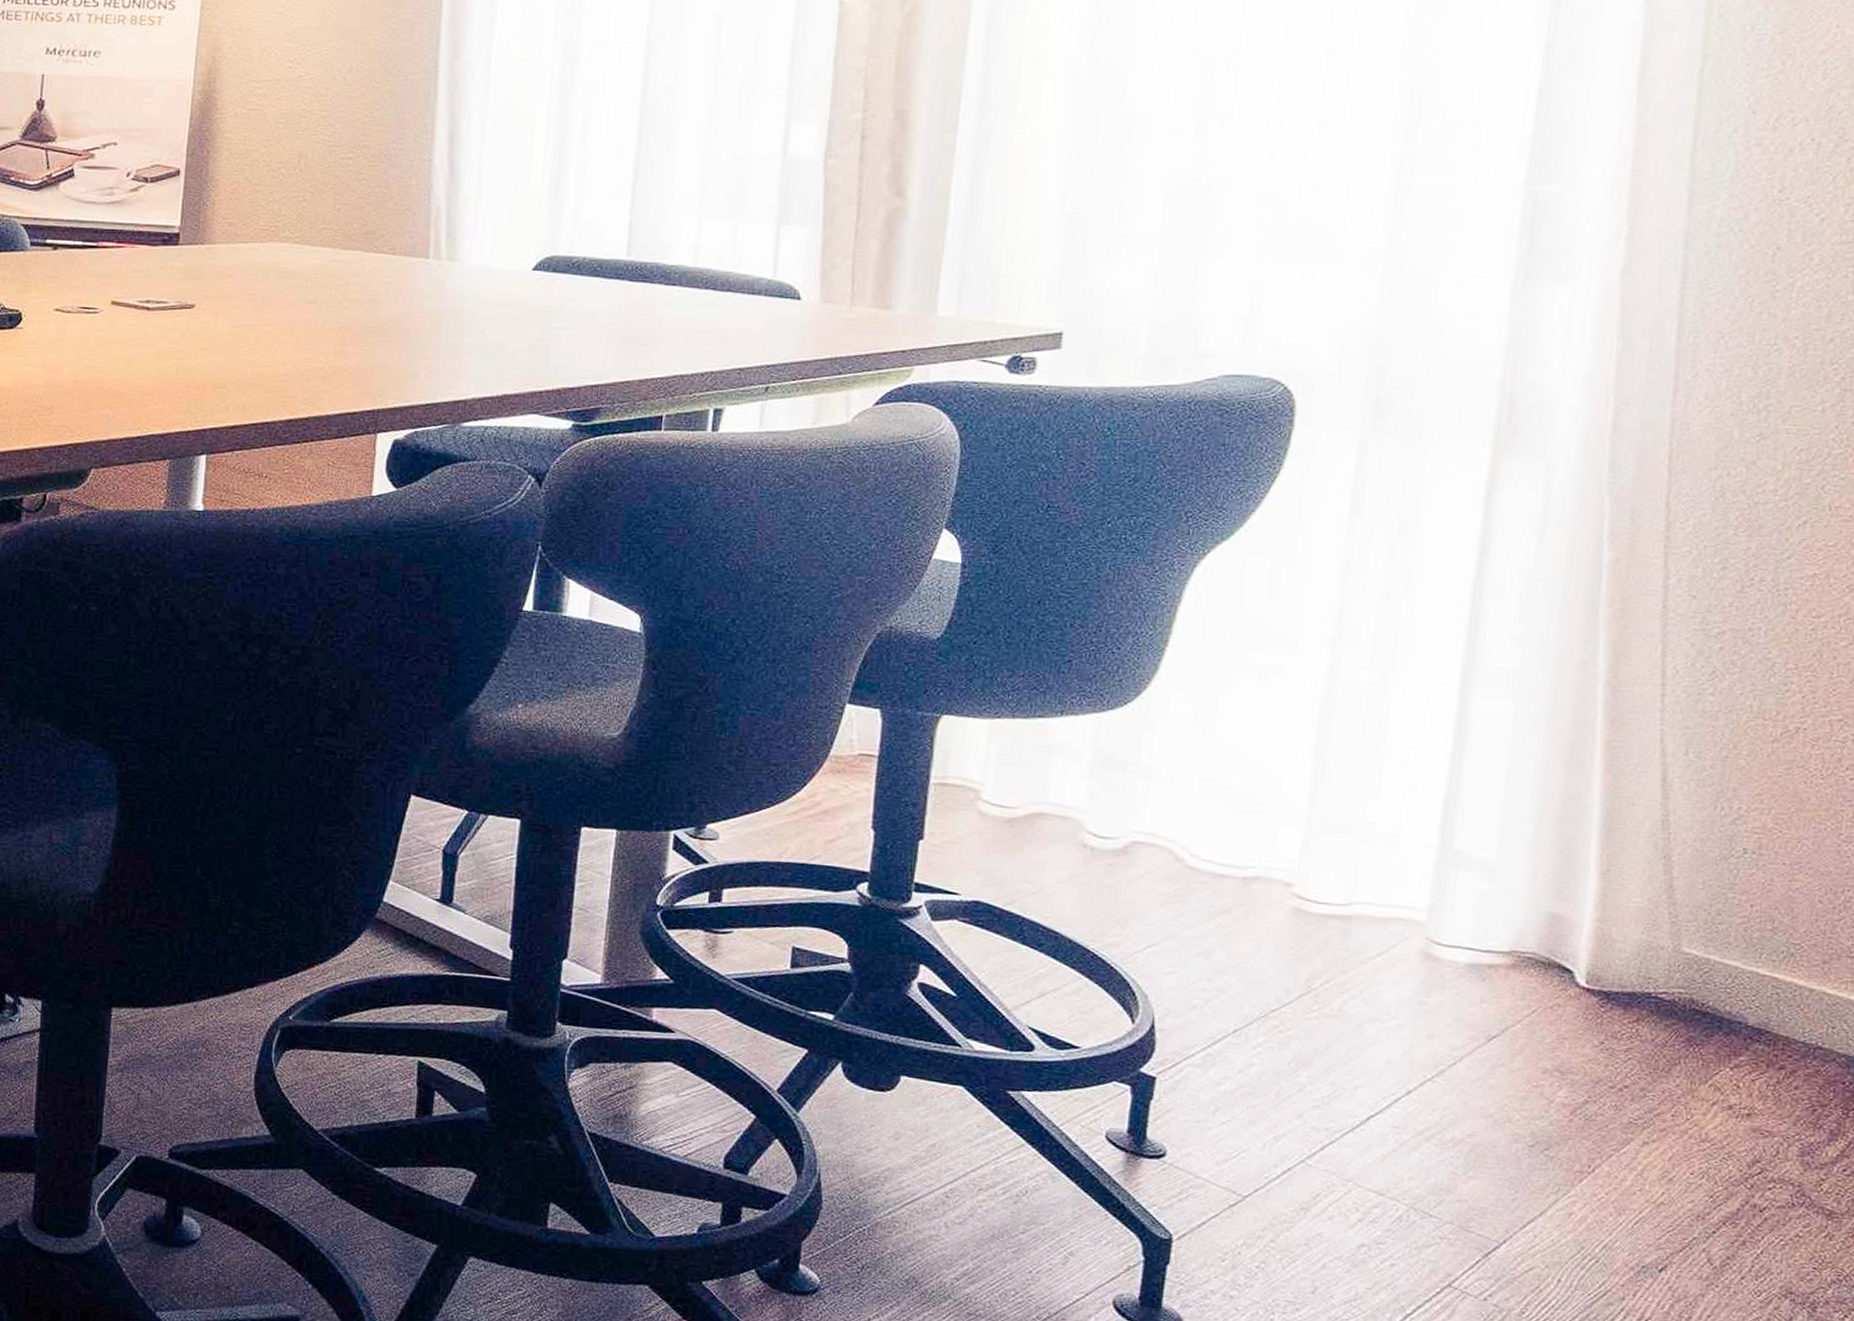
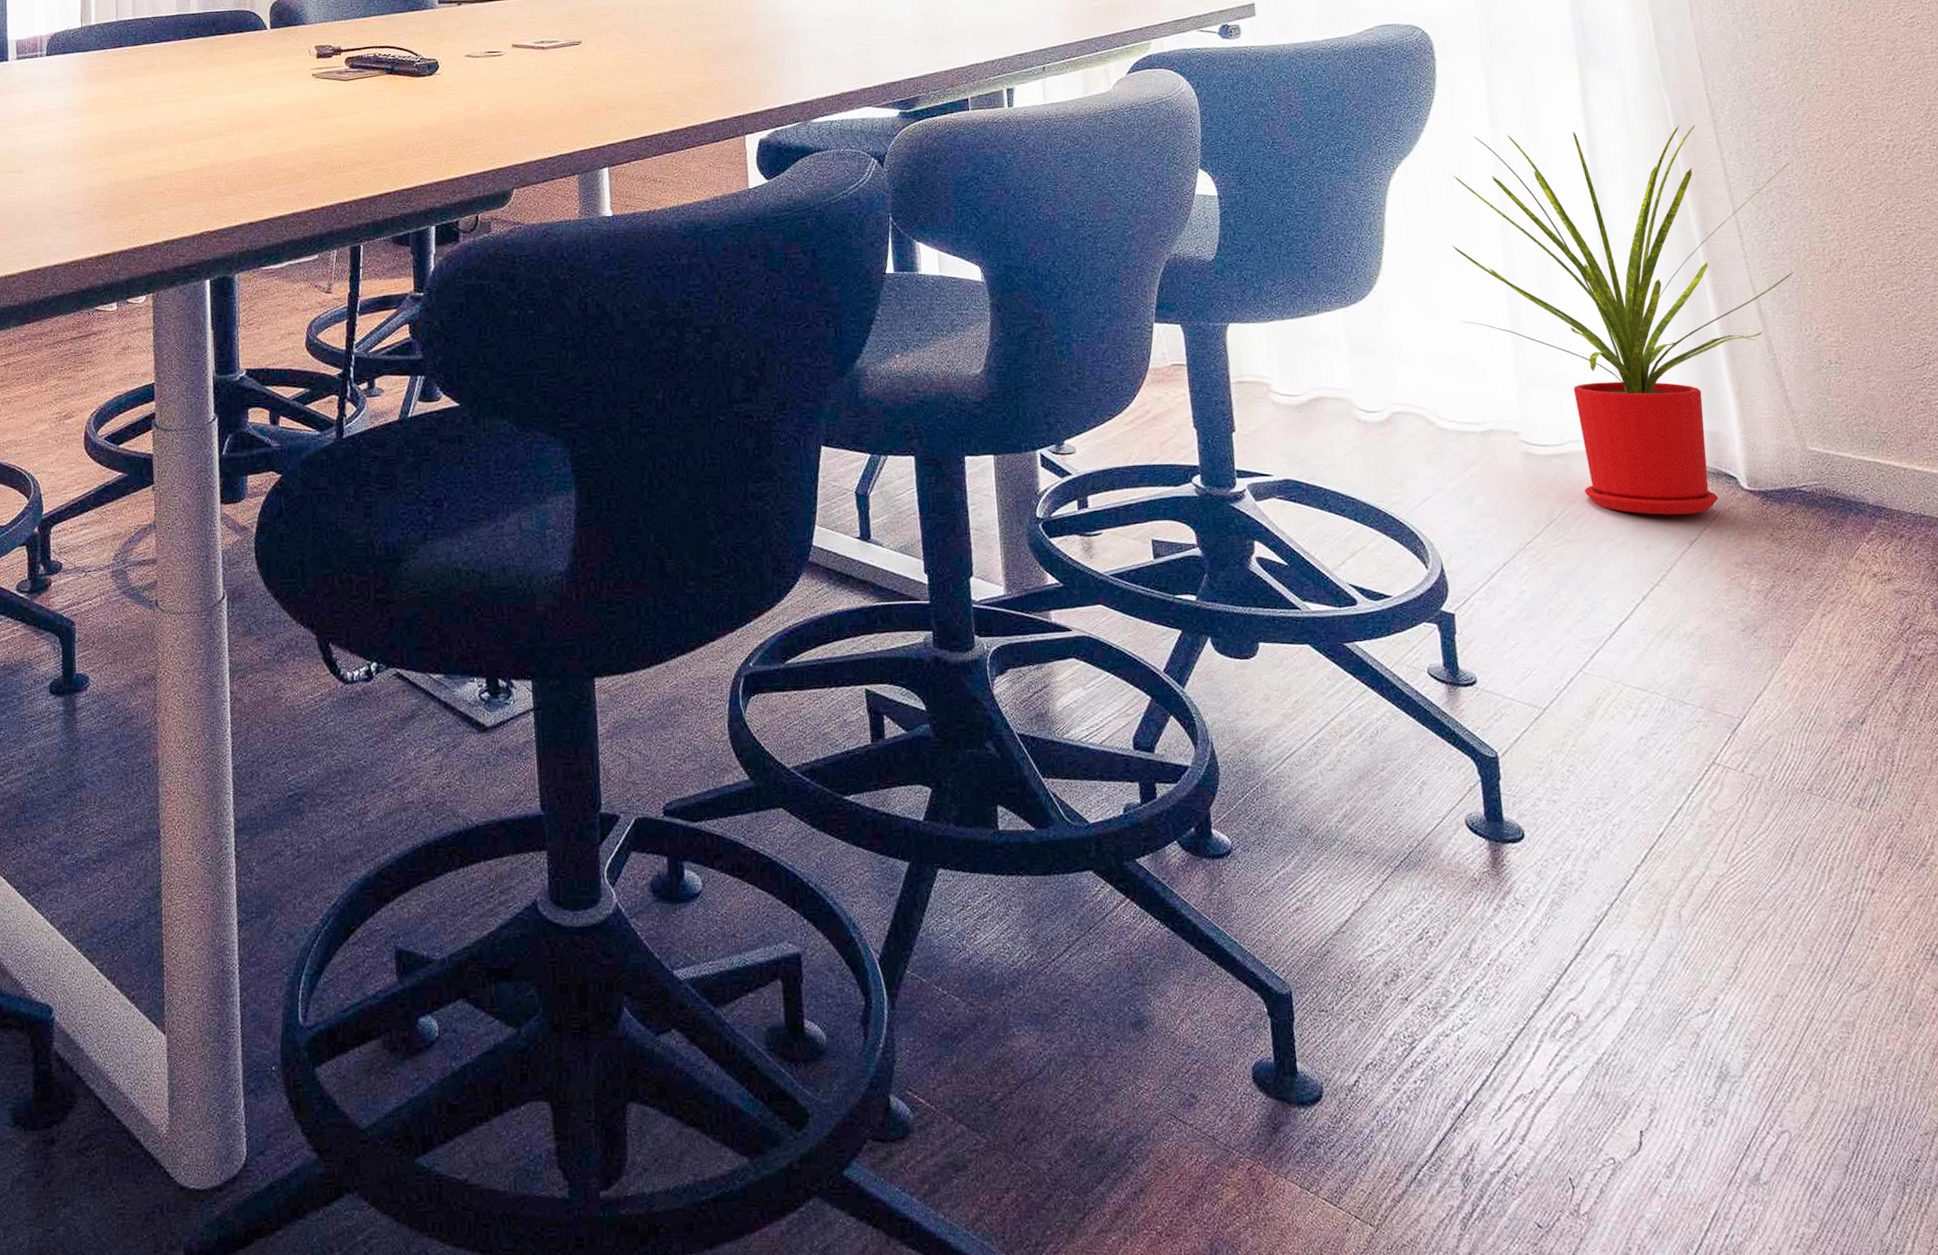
house plant: none [1249,525,1762,1007] -> present [1452,125,1795,515]

